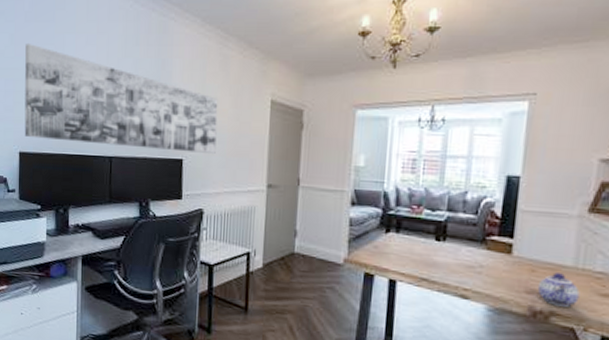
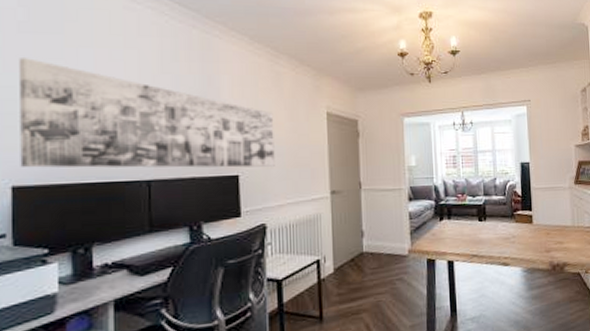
teapot: present [537,272,580,307] -> none [552,232,579,258]

